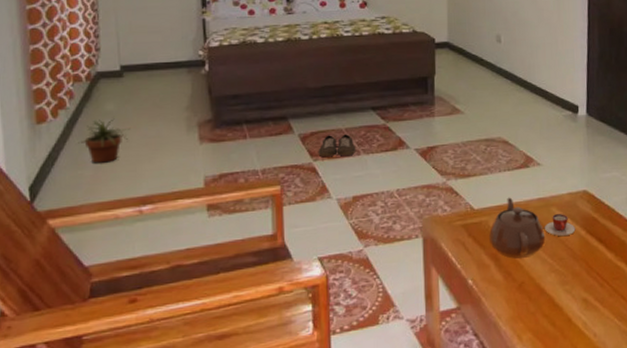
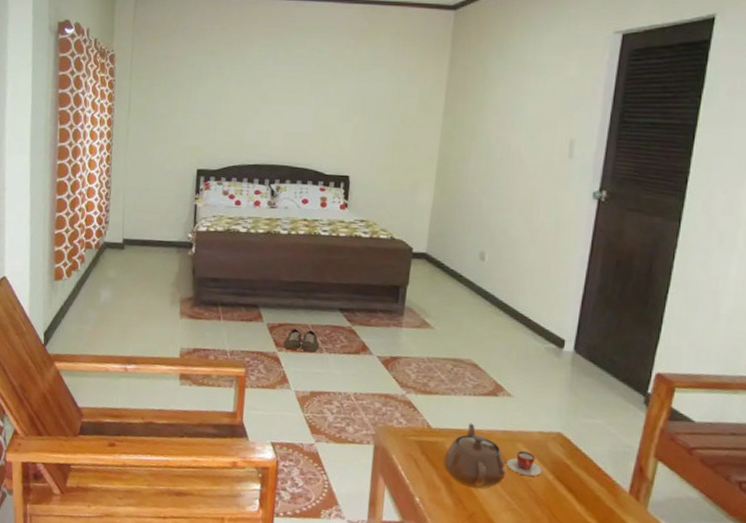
potted plant: present [78,117,131,163] -> none [84,283,126,322]

